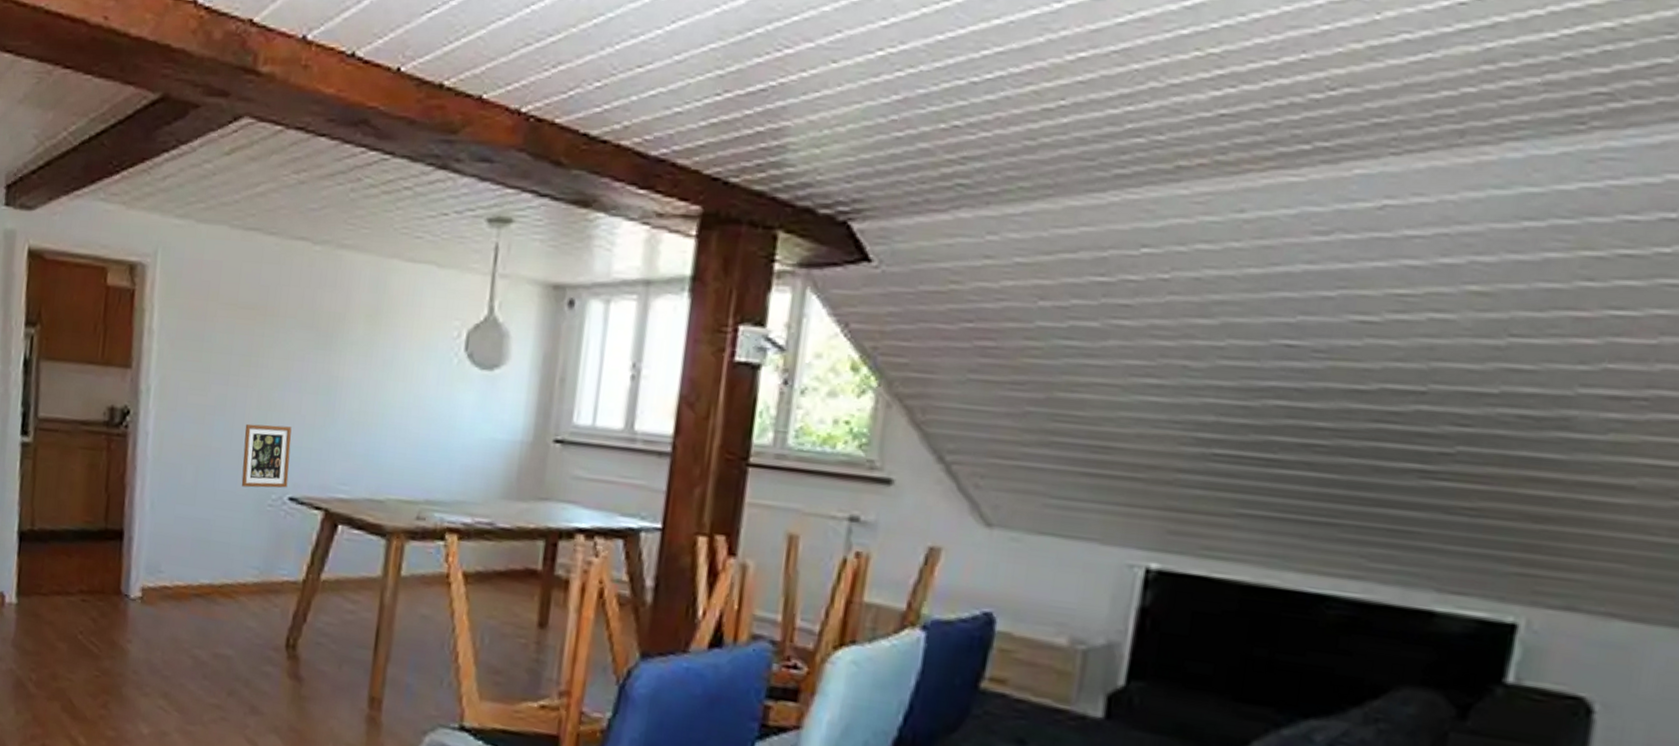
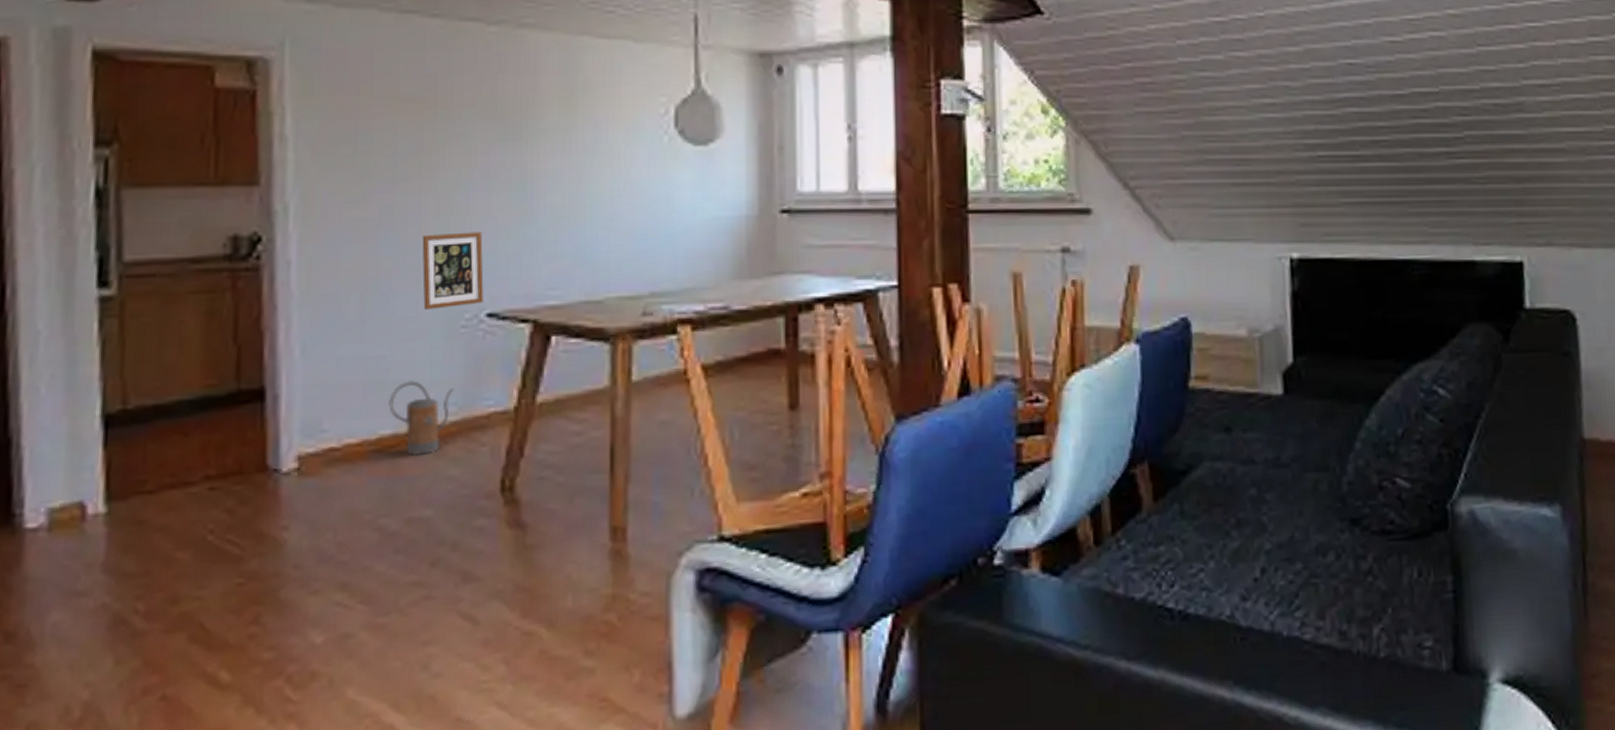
watering can: none [208,543,258,606] -> present [389,381,454,457]

